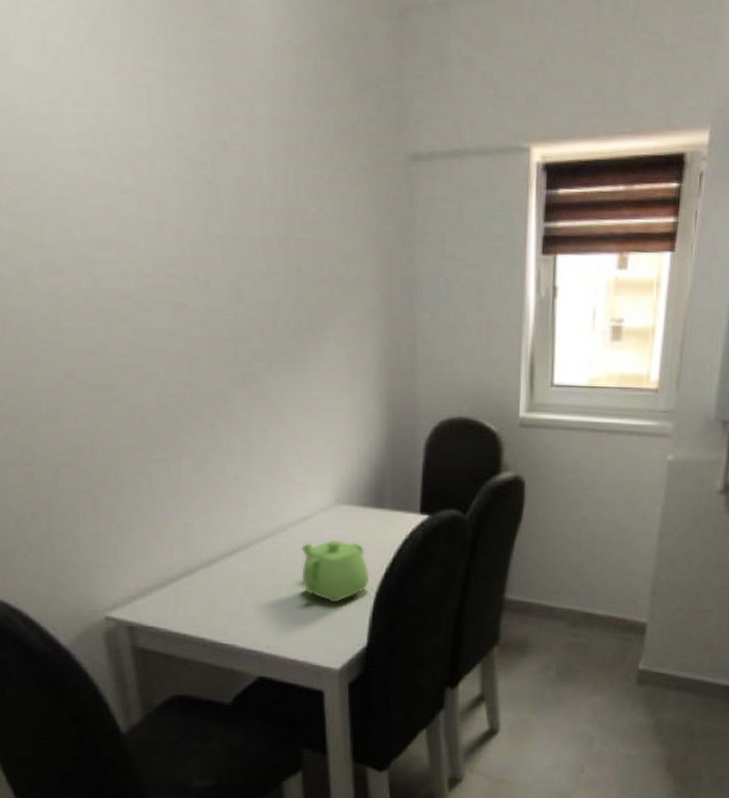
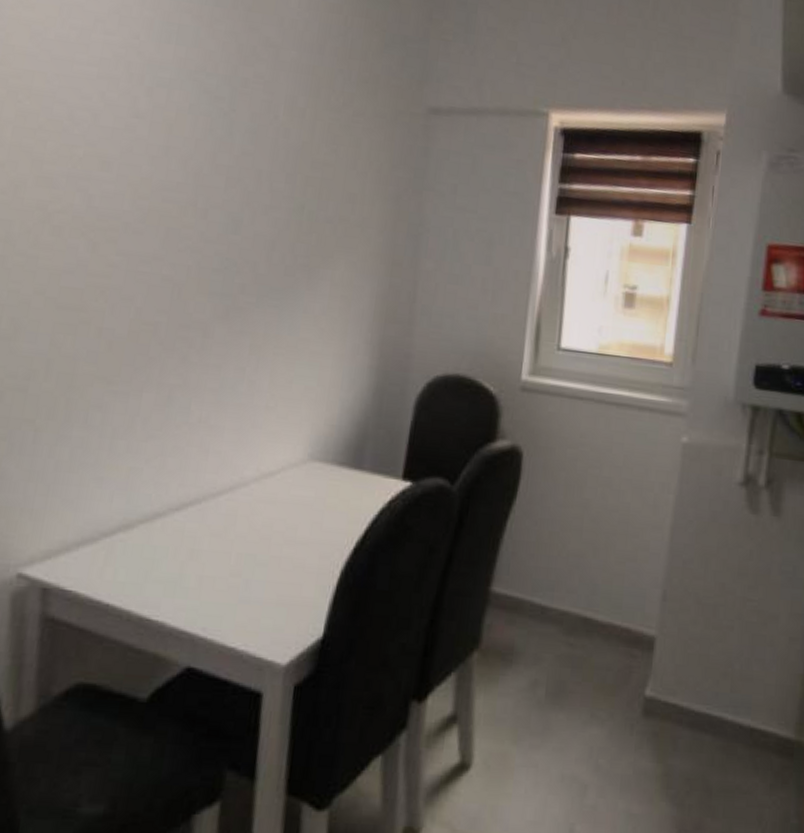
teapot: present [301,539,370,603] -> none [257,502,337,580]

